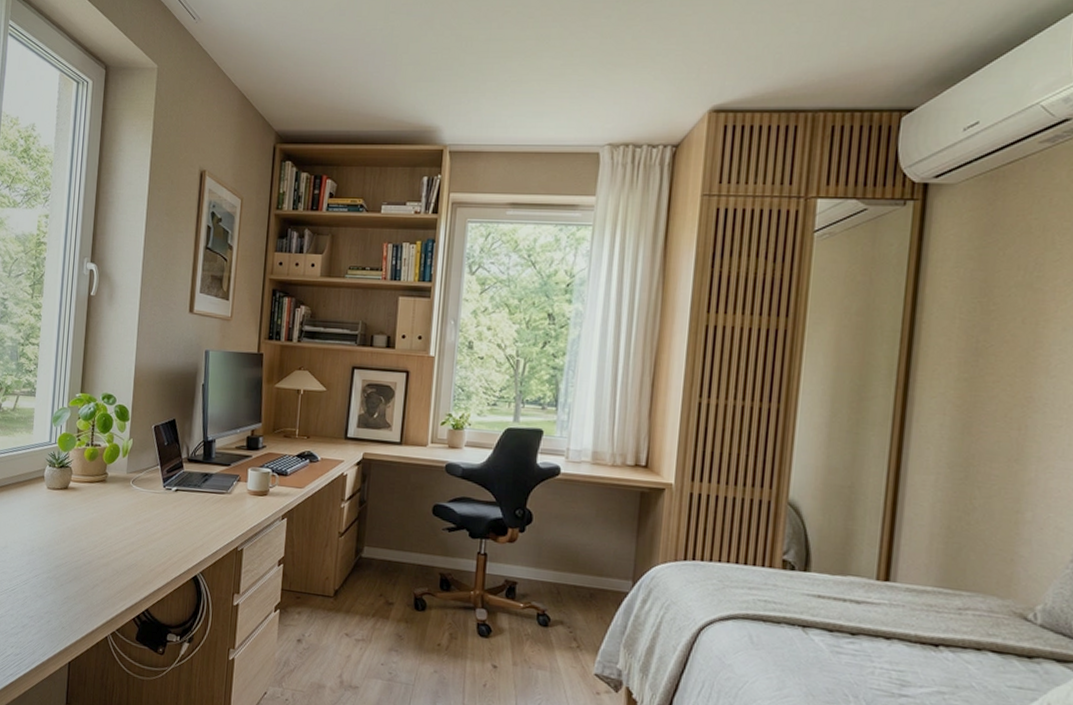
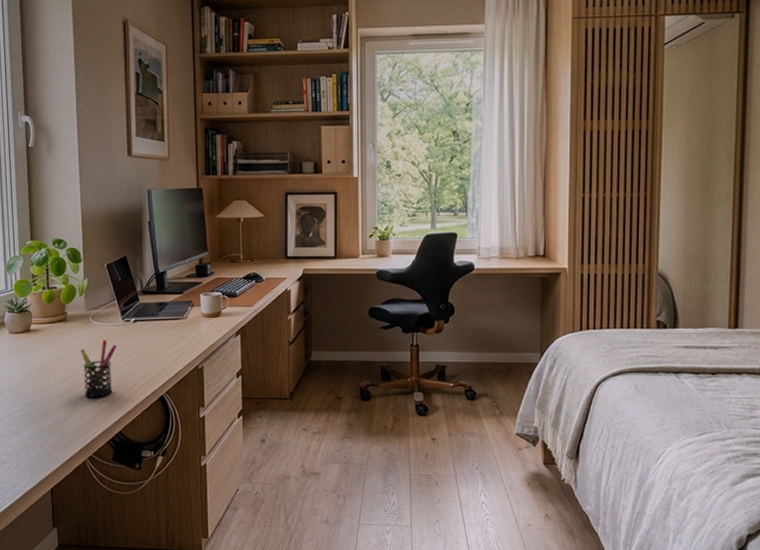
pen holder: none [116,506,155,569] -> present [80,339,117,397]

